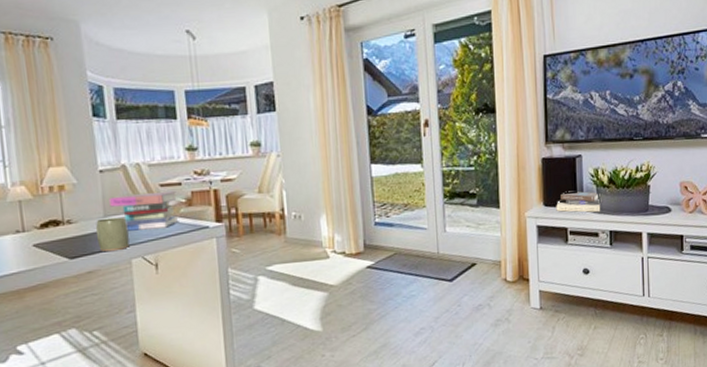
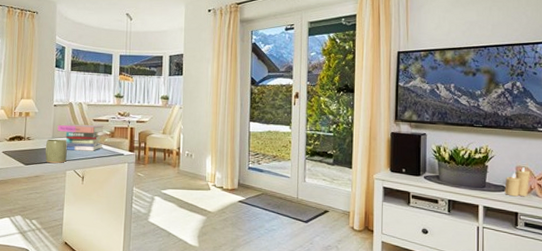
books: present [556,191,602,213] -> none [401,162,443,183]
candle: none [668,182,695,218] -> present [504,167,531,197]

